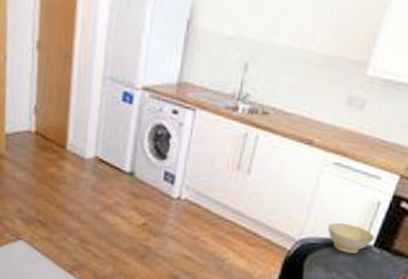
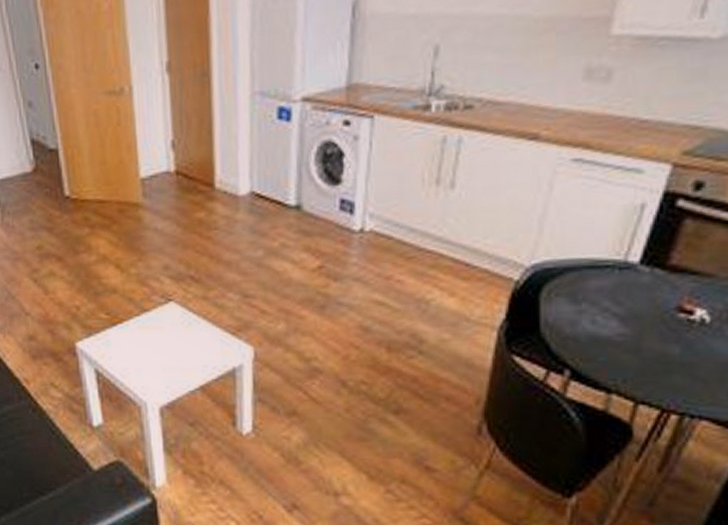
bowl: present [328,222,375,253] -> none [571,237,641,276]

